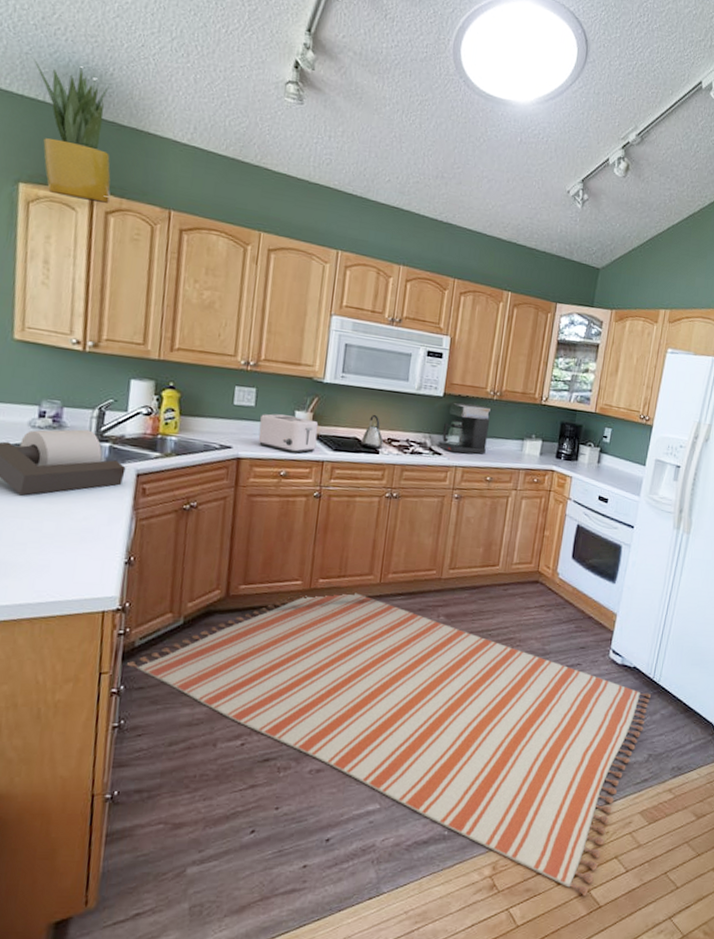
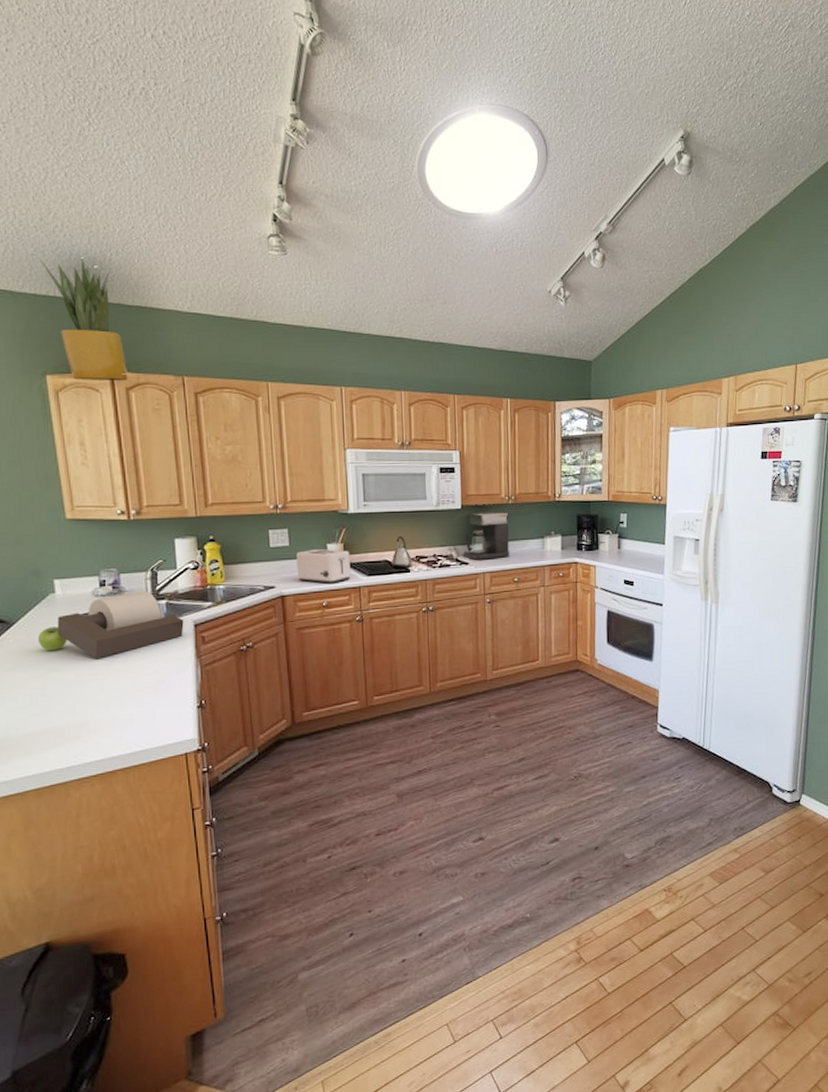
rug: present [127,592,652,896] -> none [215,704,704,959]

